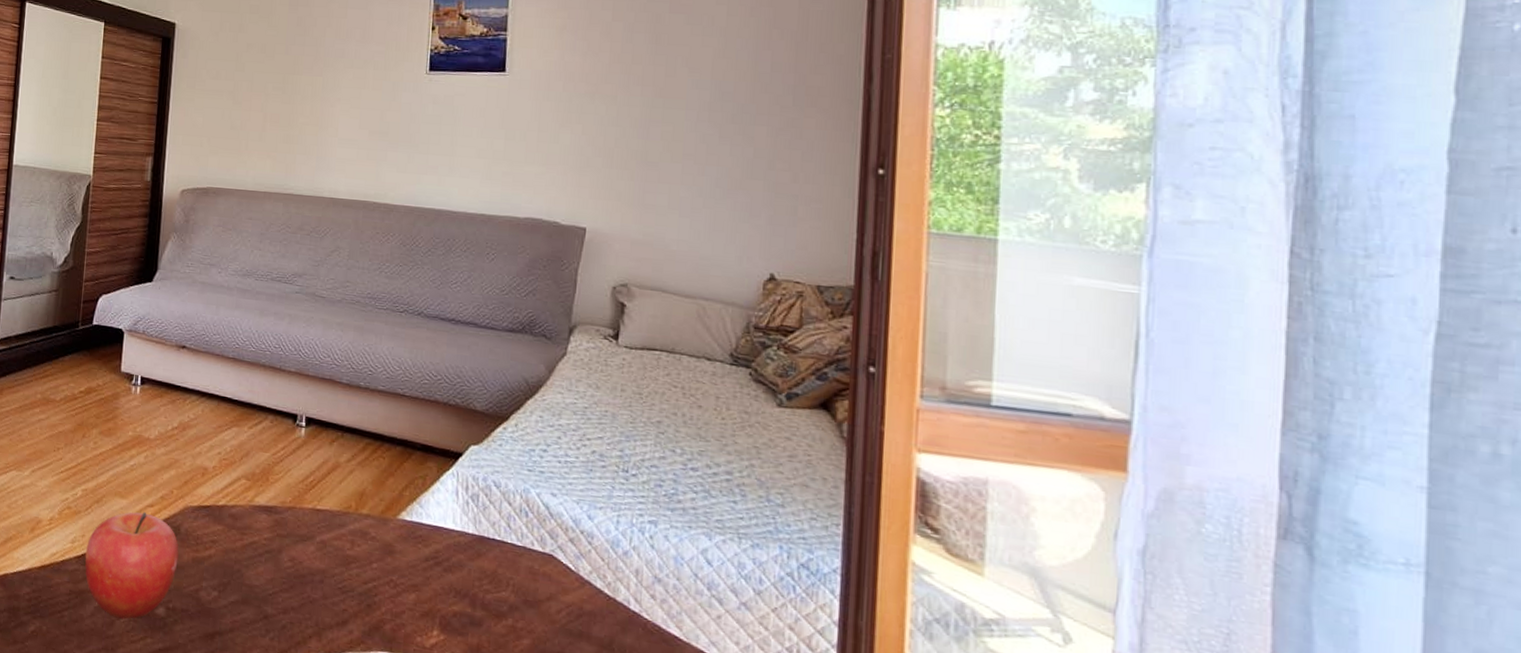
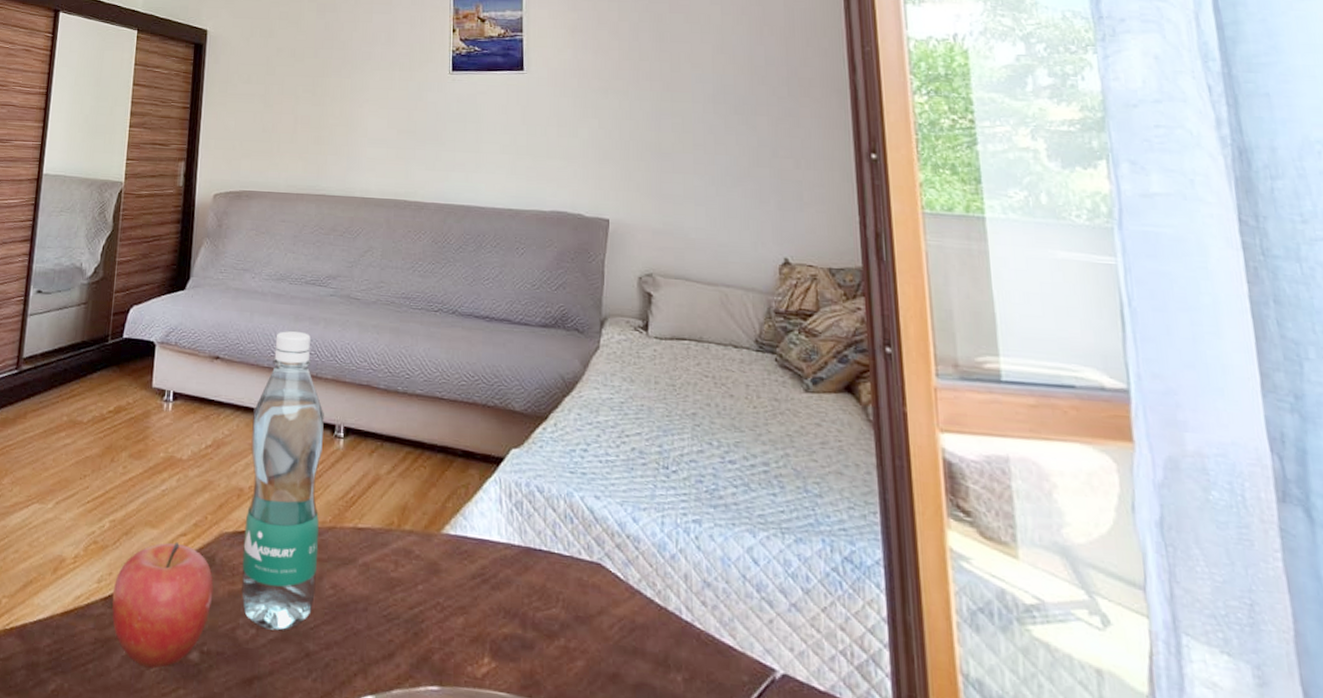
bottle: none [204,324,287,595] -> present [241,331,324,631]

